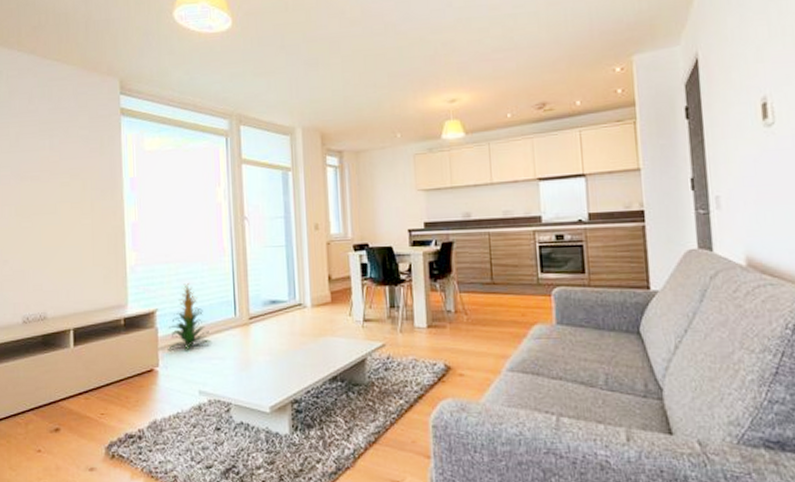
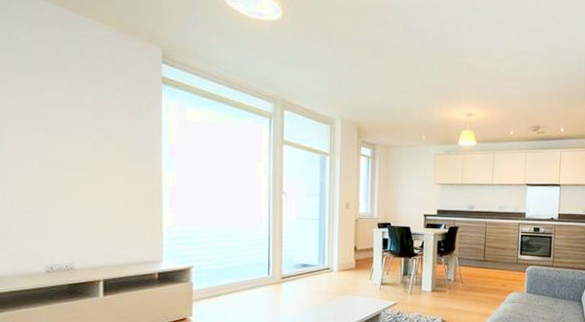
indoor plant: present [167,283,211,351] -> none [201,245,244,303]

